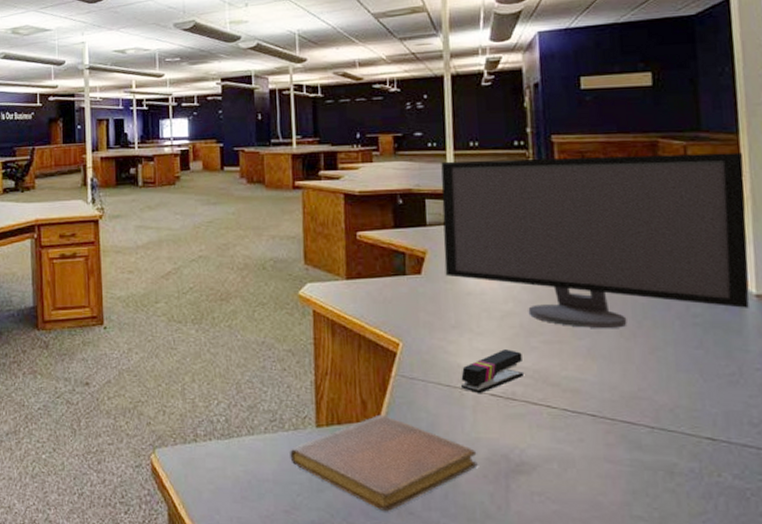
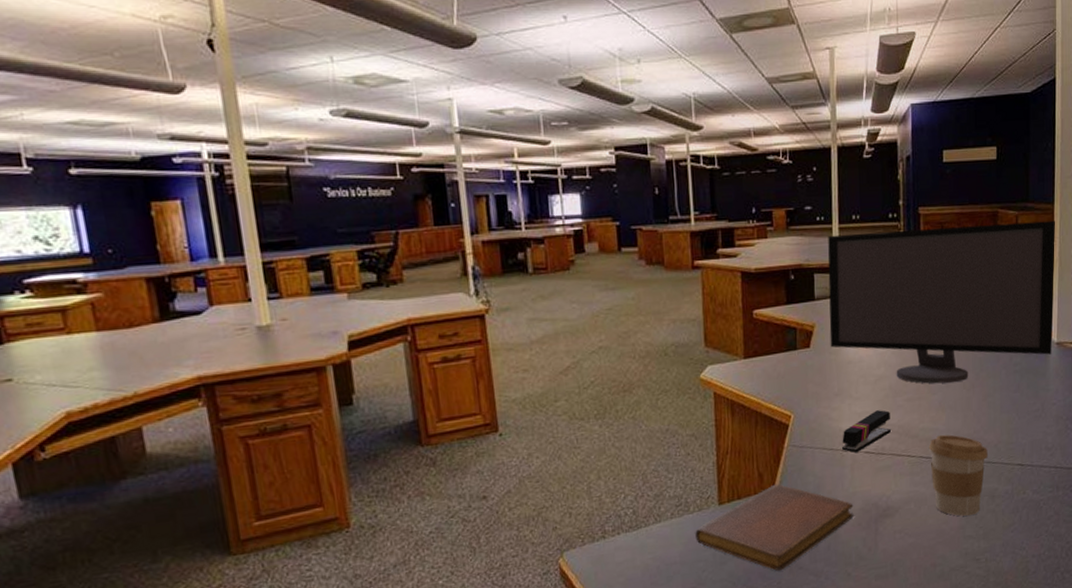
coffee cup: none [574,387,660,492] -> present [928,434,988,517]

